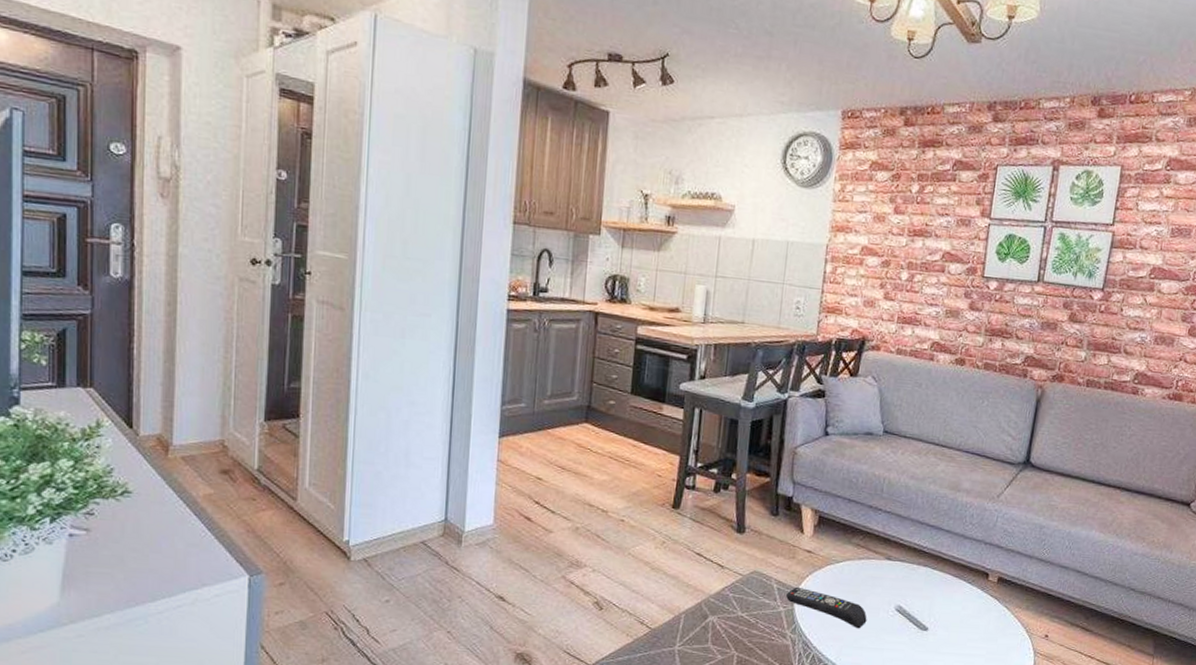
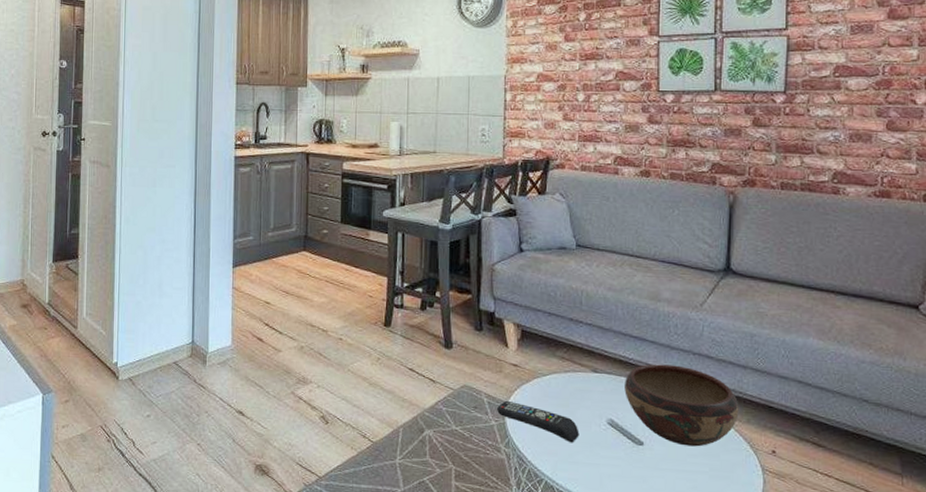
decorative bowl: none [915,552,1021,632] -> present [624,364,739,447]

